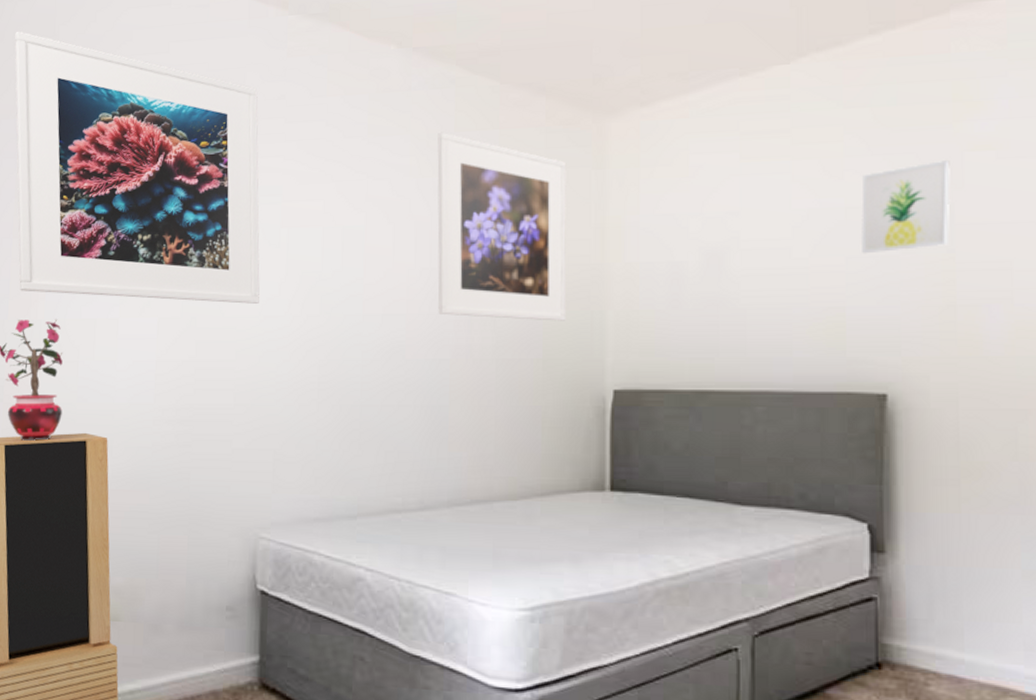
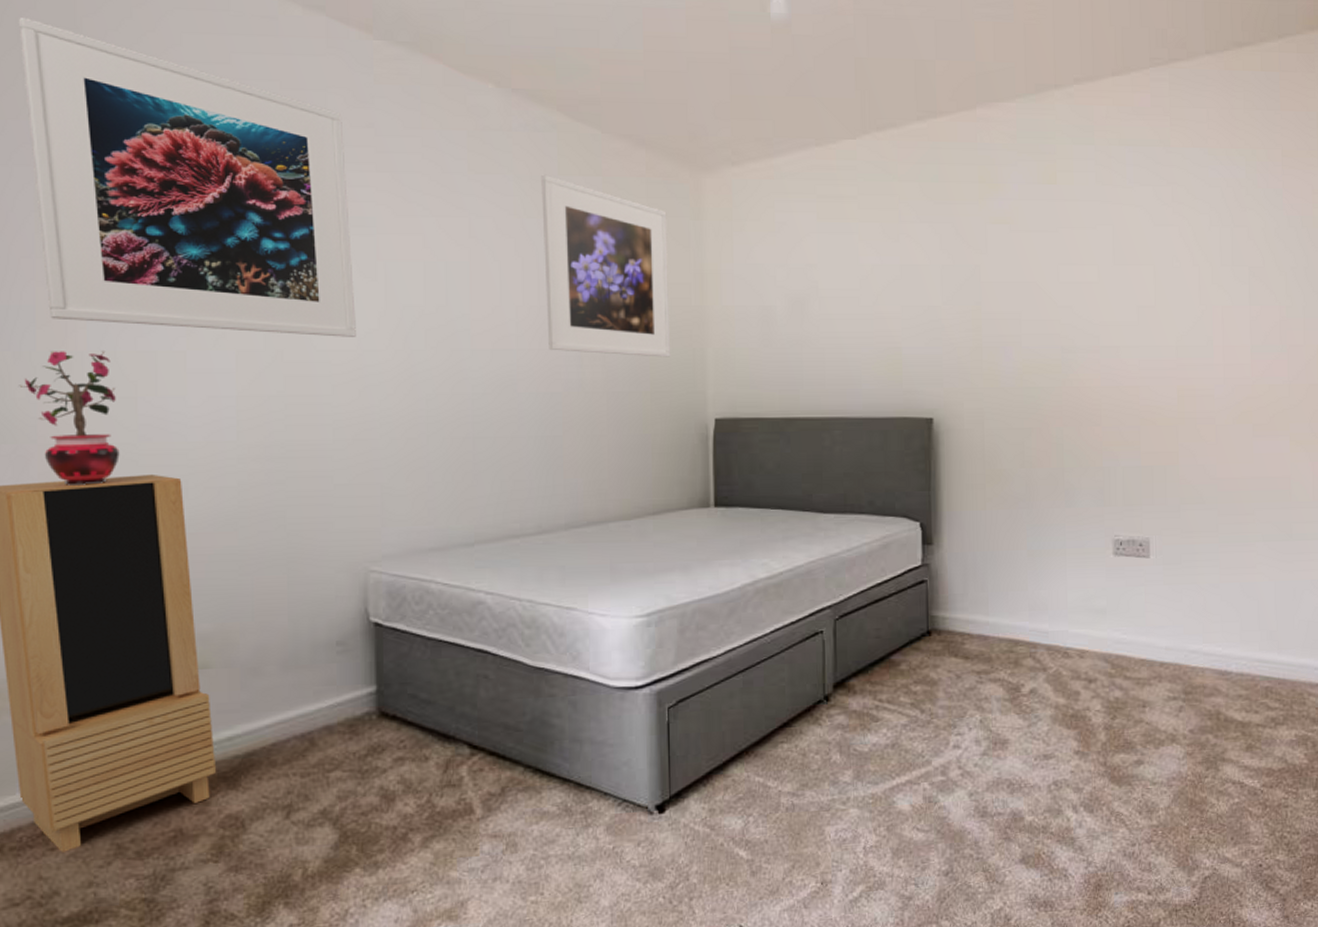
wall art: present [861,160,950,254] -> none [913,230,977,304]

